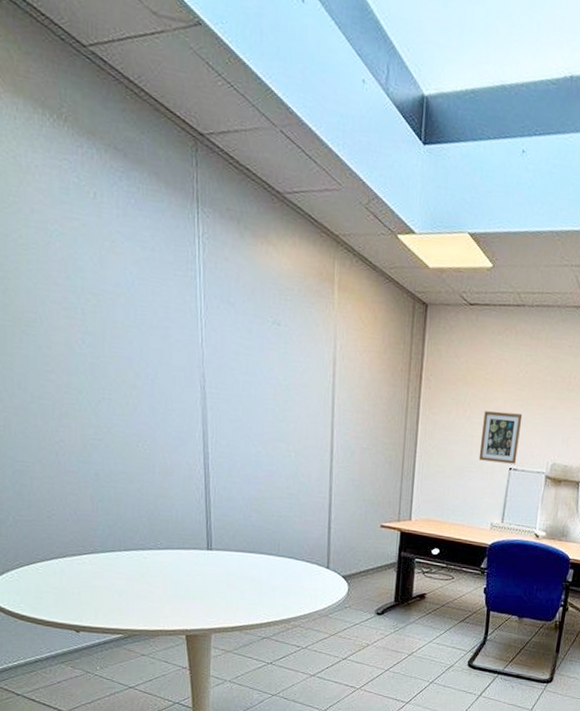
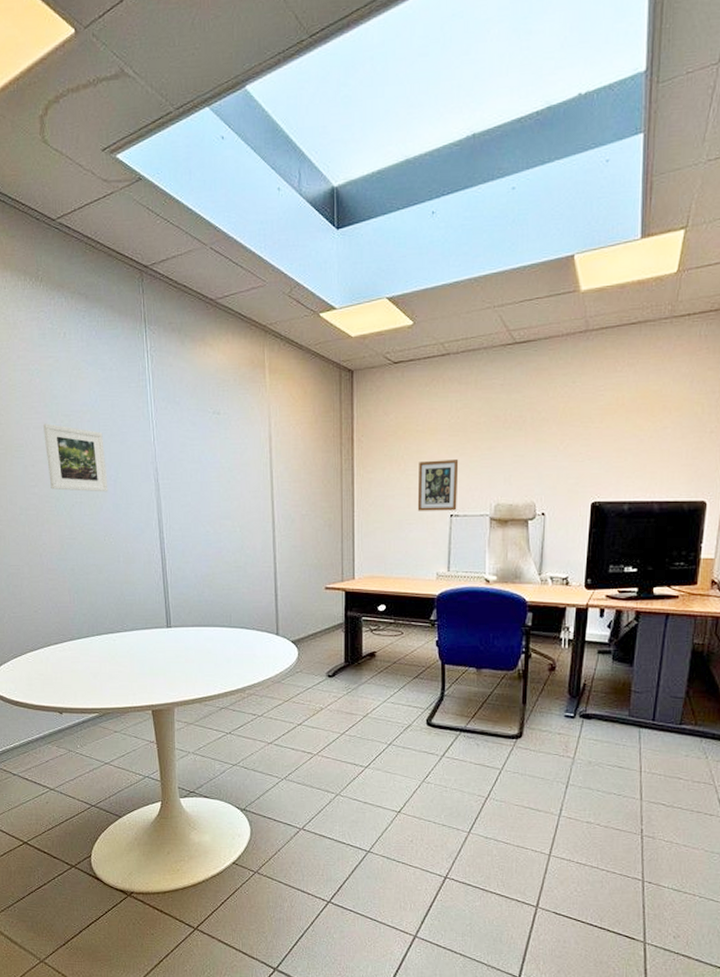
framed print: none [64,299,144,392] -> present [43,423,108,492]

